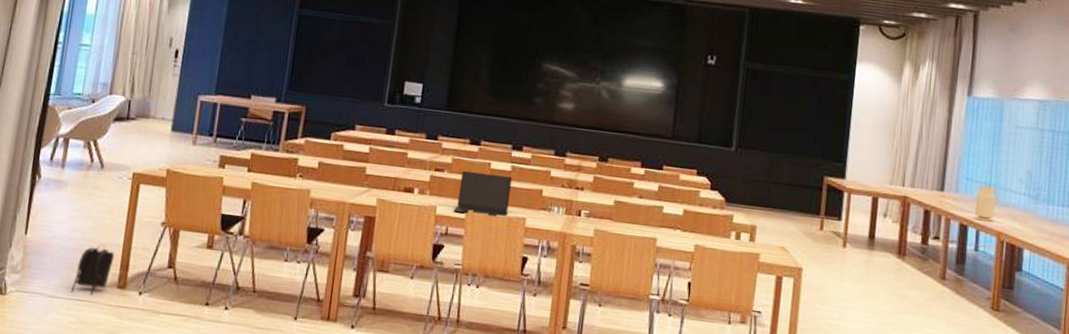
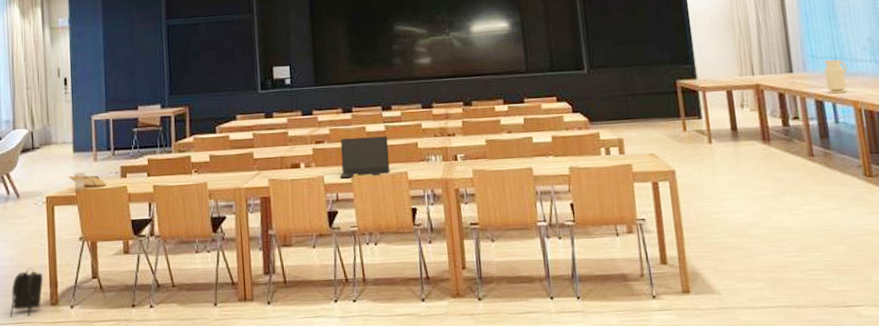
papers: none [162,152,201,175] -> present [69,171,106,192]

